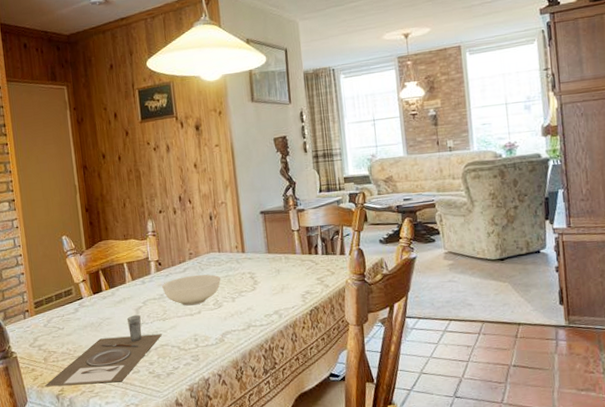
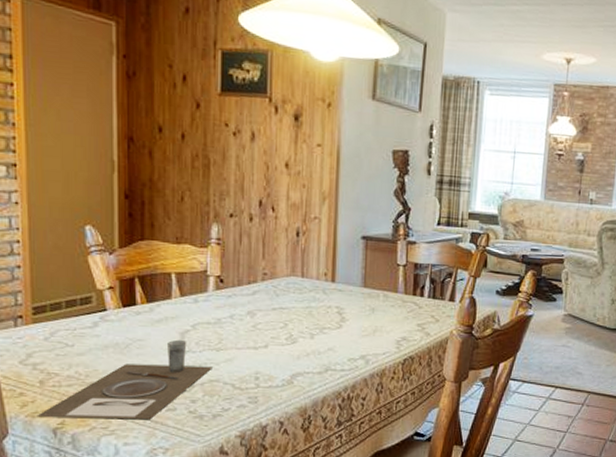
bowl: present [162,274,221,306] -> none [221,300,300,337]

